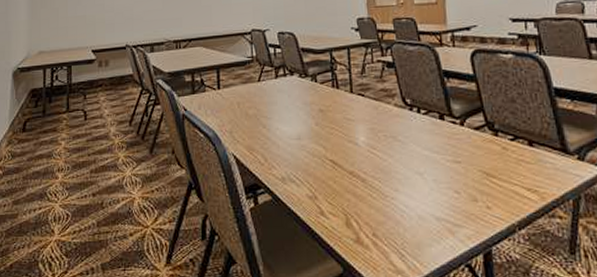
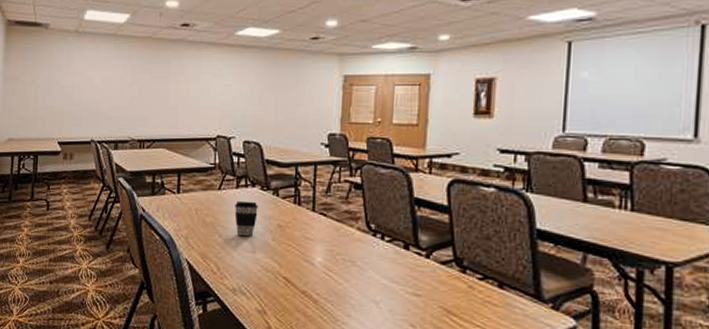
coffee cup: none [276,89,299,124] -> present [234,201,258,236]

